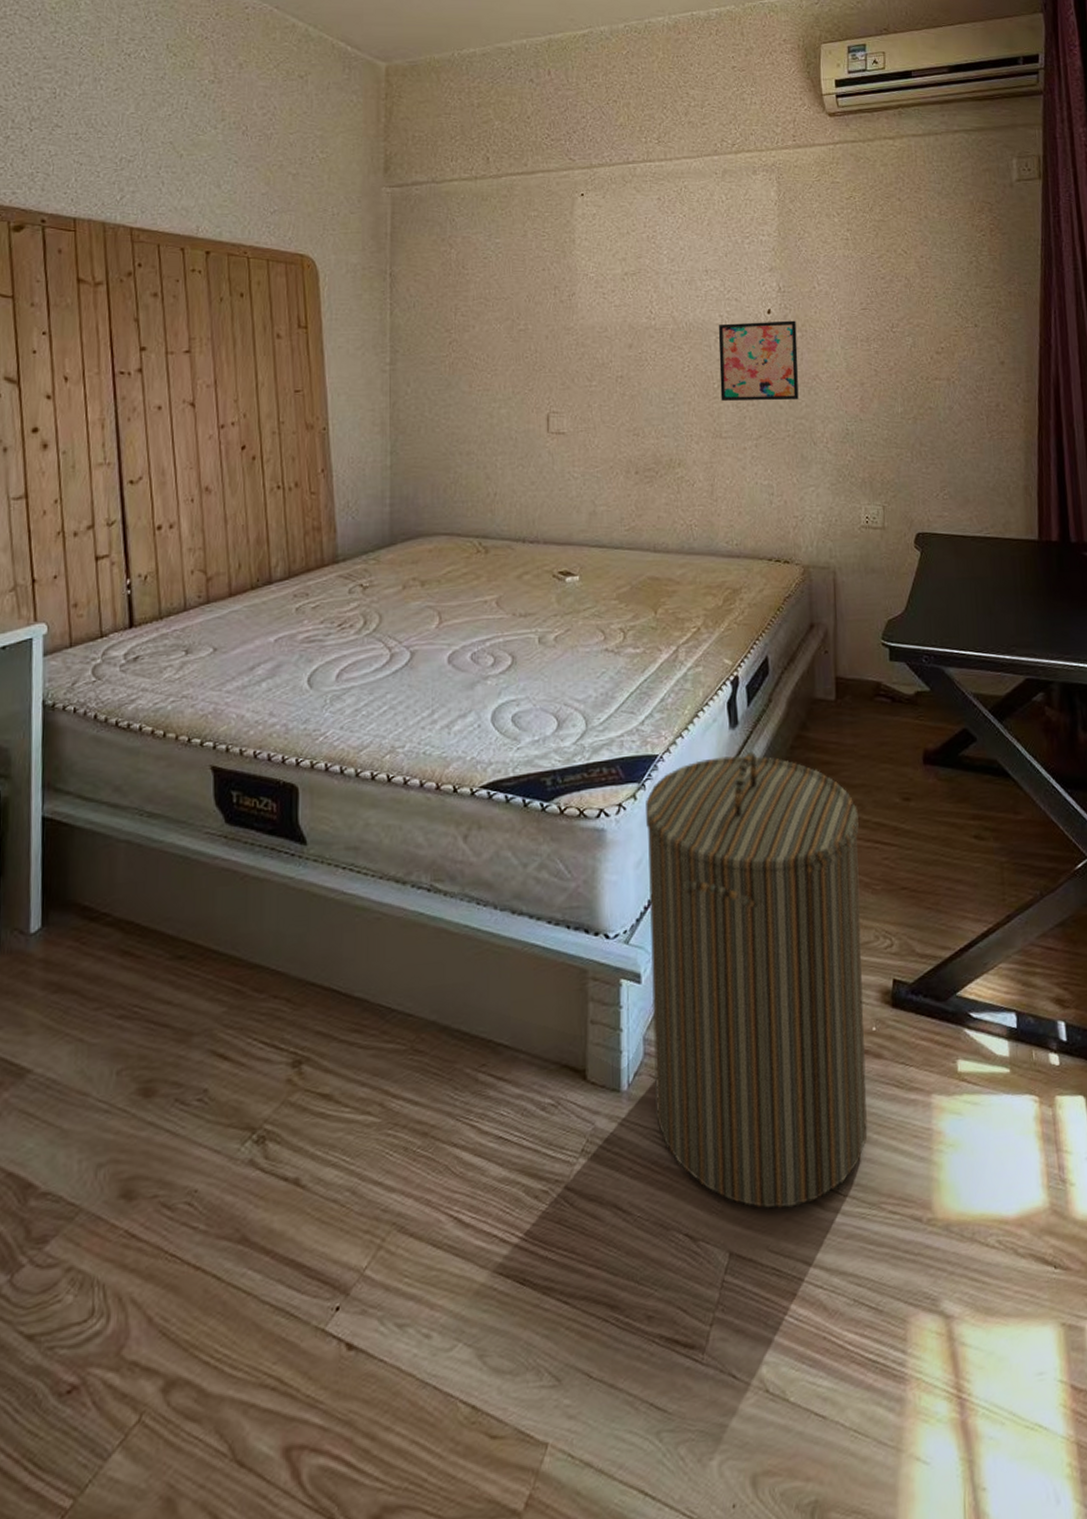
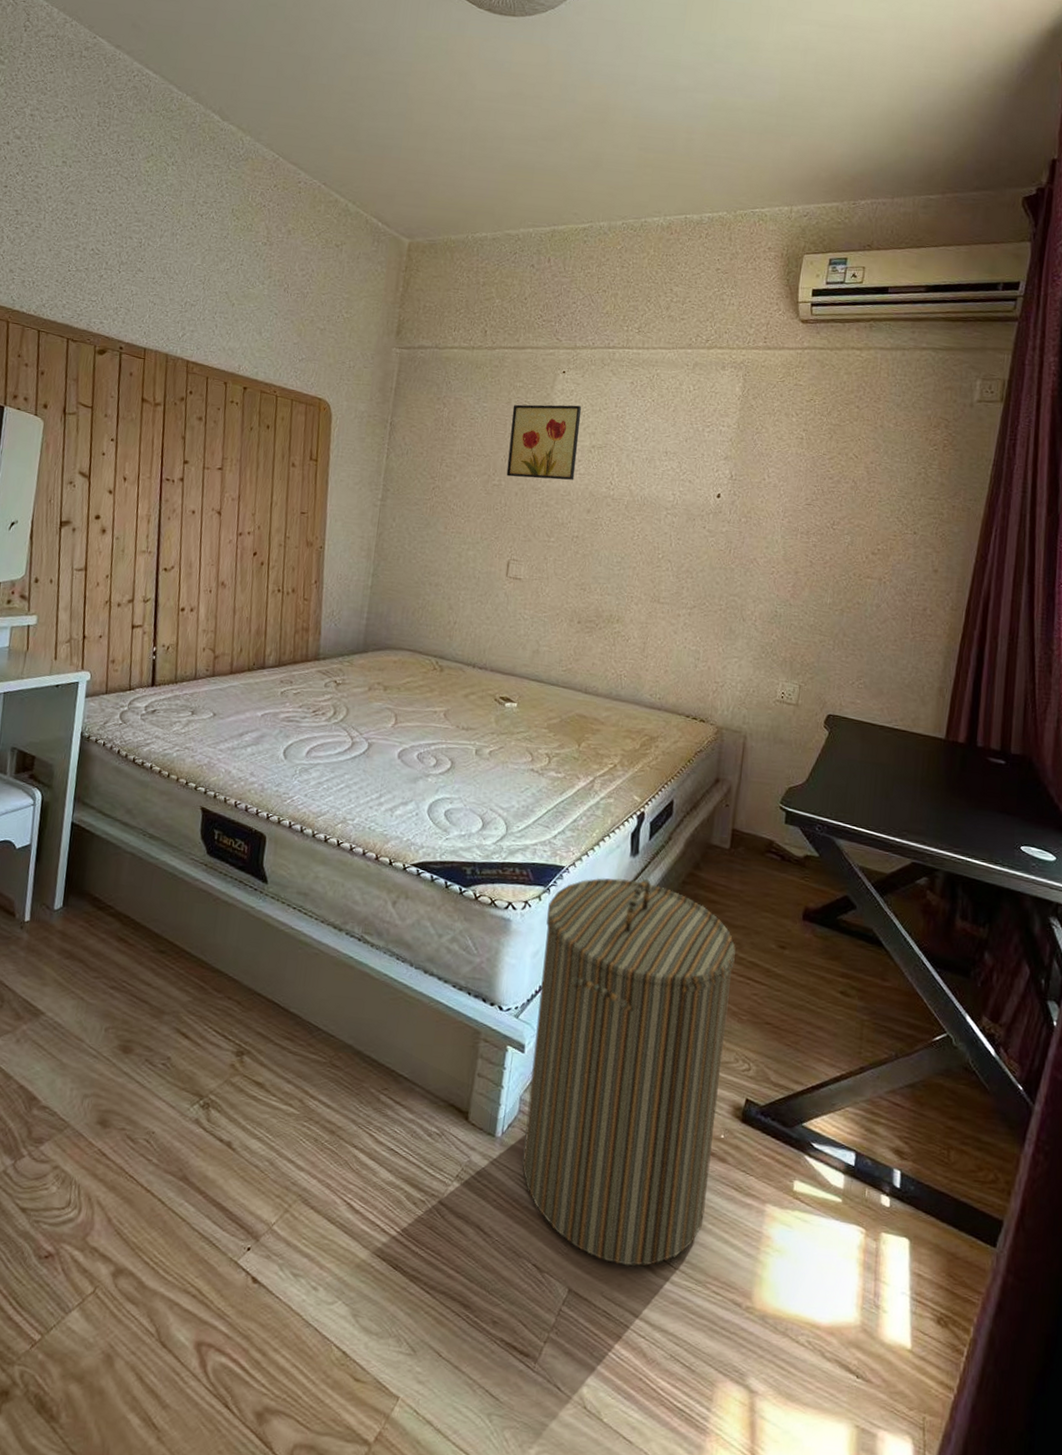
wall art: none [530,230,610,319] -> present [506,404,582,481]
wall art: present [718,320,799,401] -> none [663,501,743,579]

